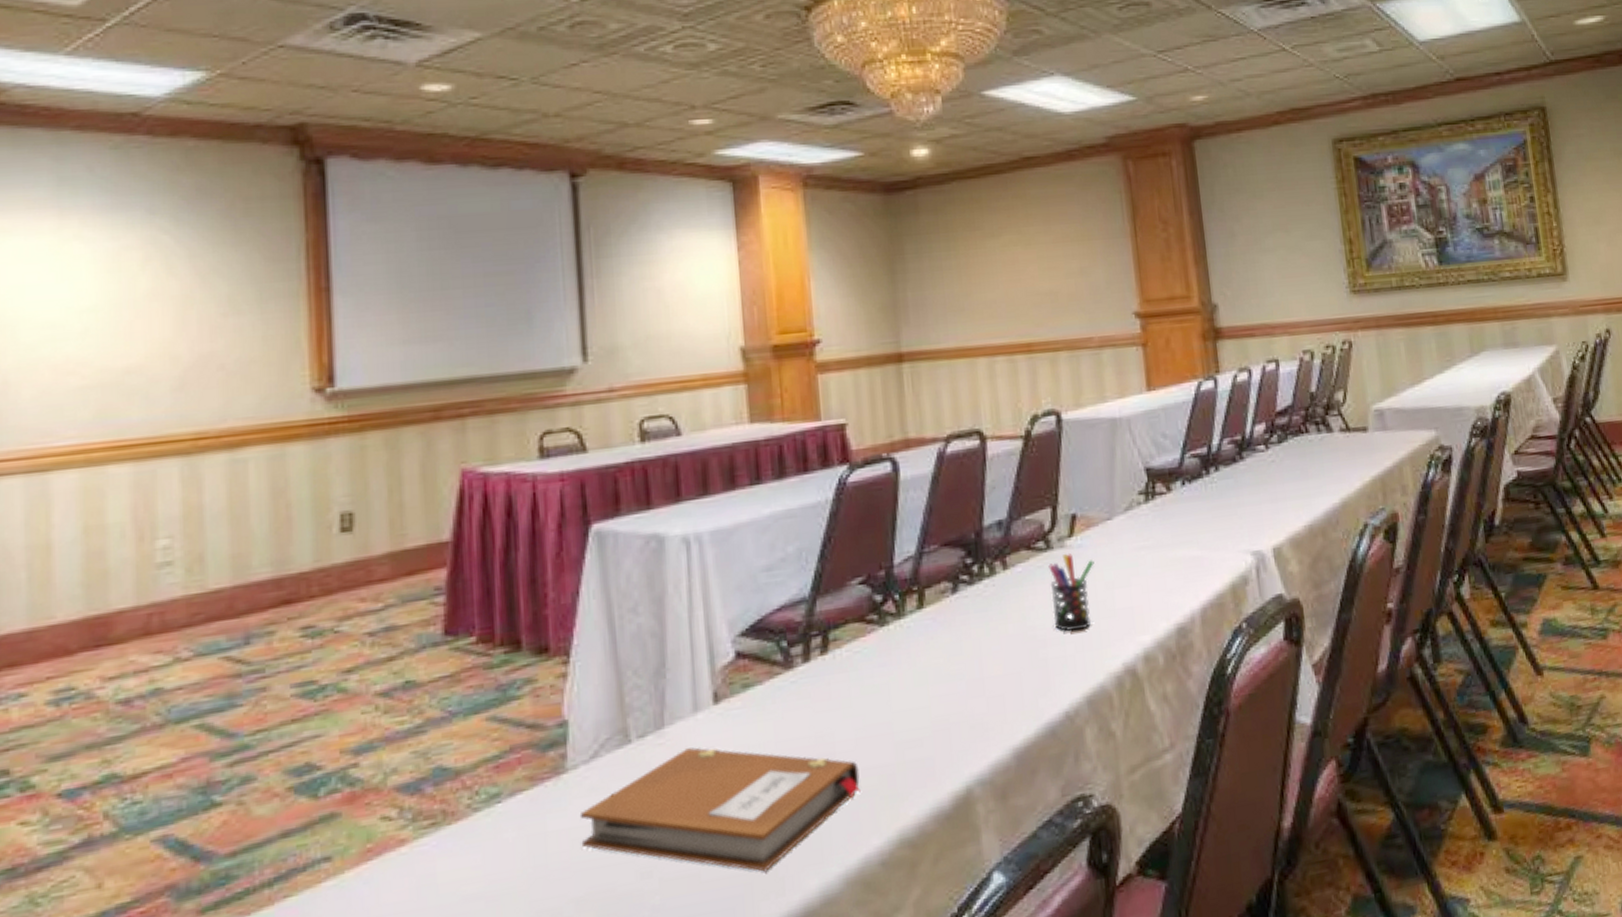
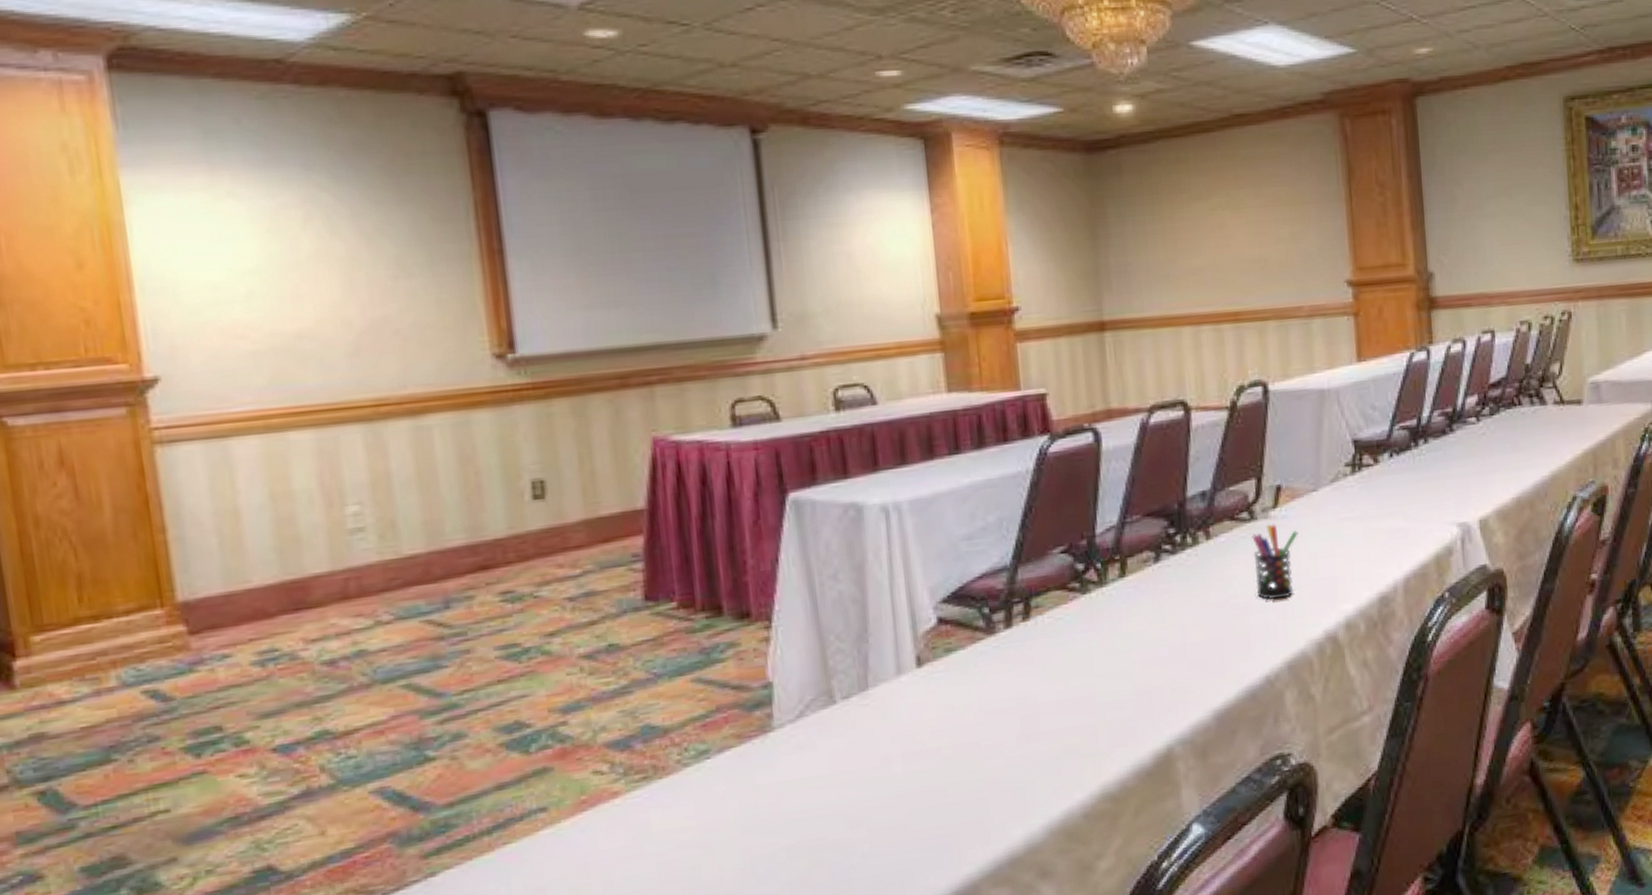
notebook: present [579,747,861,872] -> none [787,707,1063,823]

